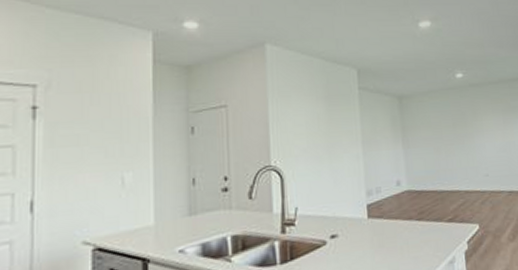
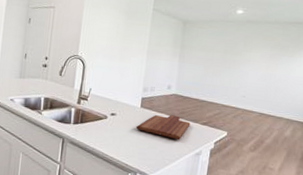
cutting board: none [368,217,434,251] -> present [136,115,191,140]

